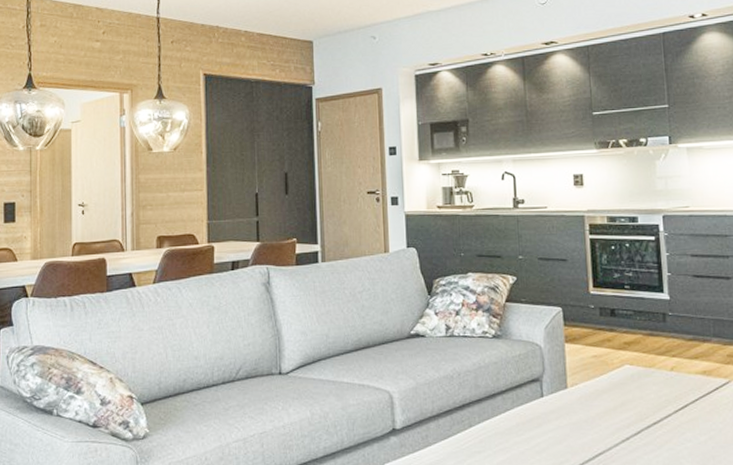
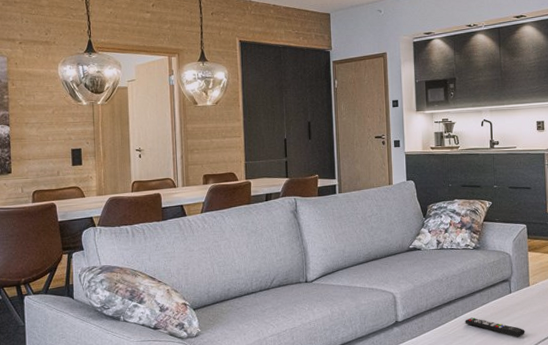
remote control: none [482,427,563,457] -> present [465,317,525,338]

